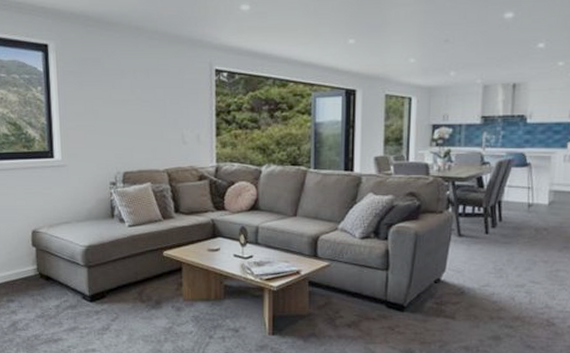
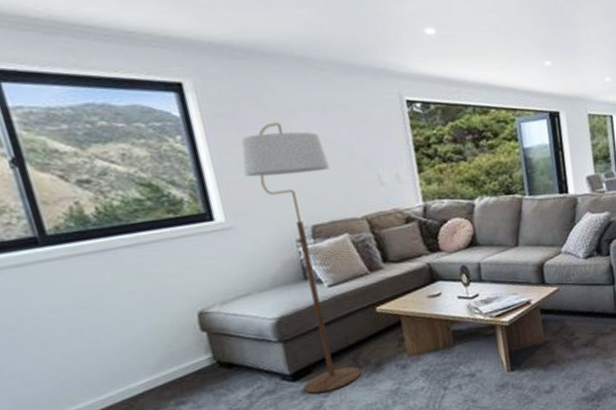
floor lamp: none [80,81,145,317] -> present [241,122,361,394]

